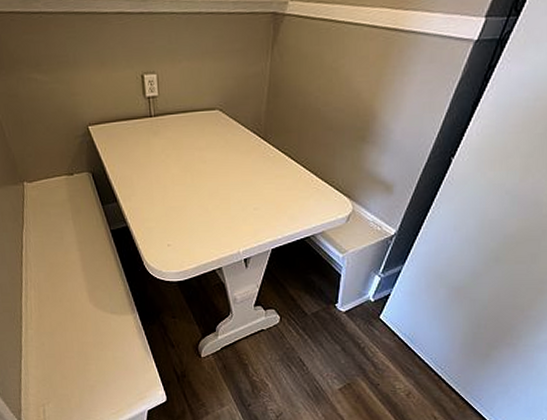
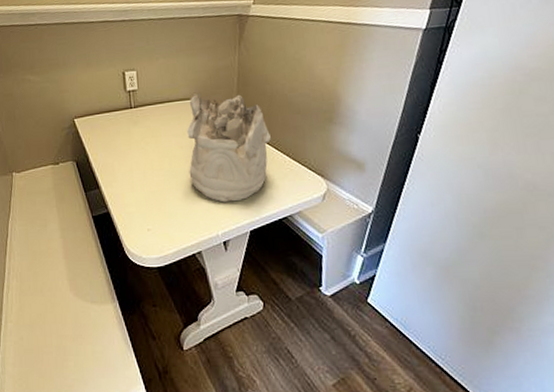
mineral sample: none [211,103,299,220] -> present [187,93,271,203]

